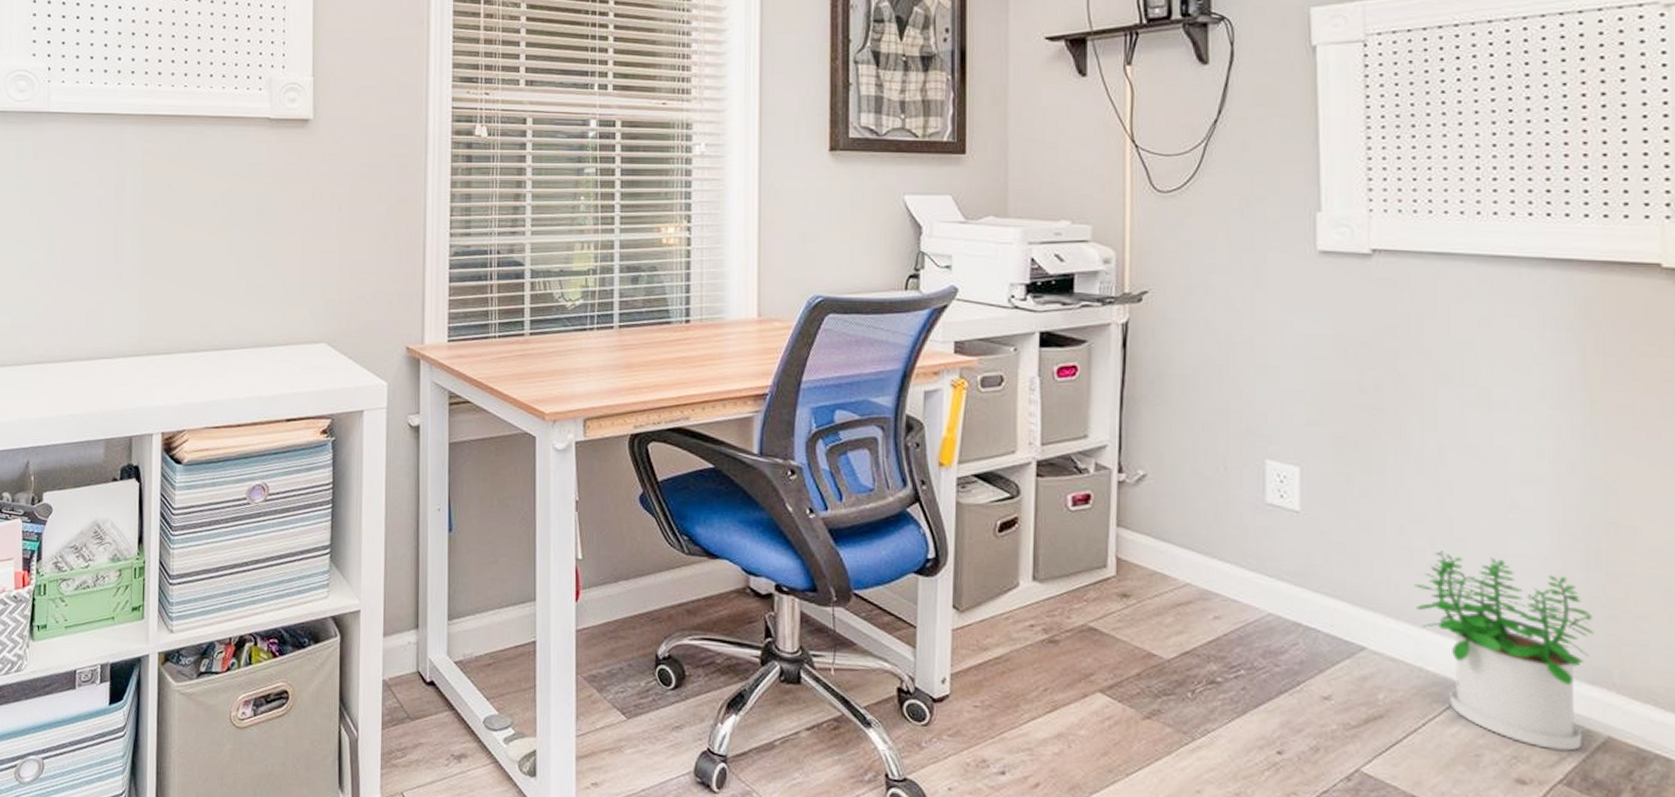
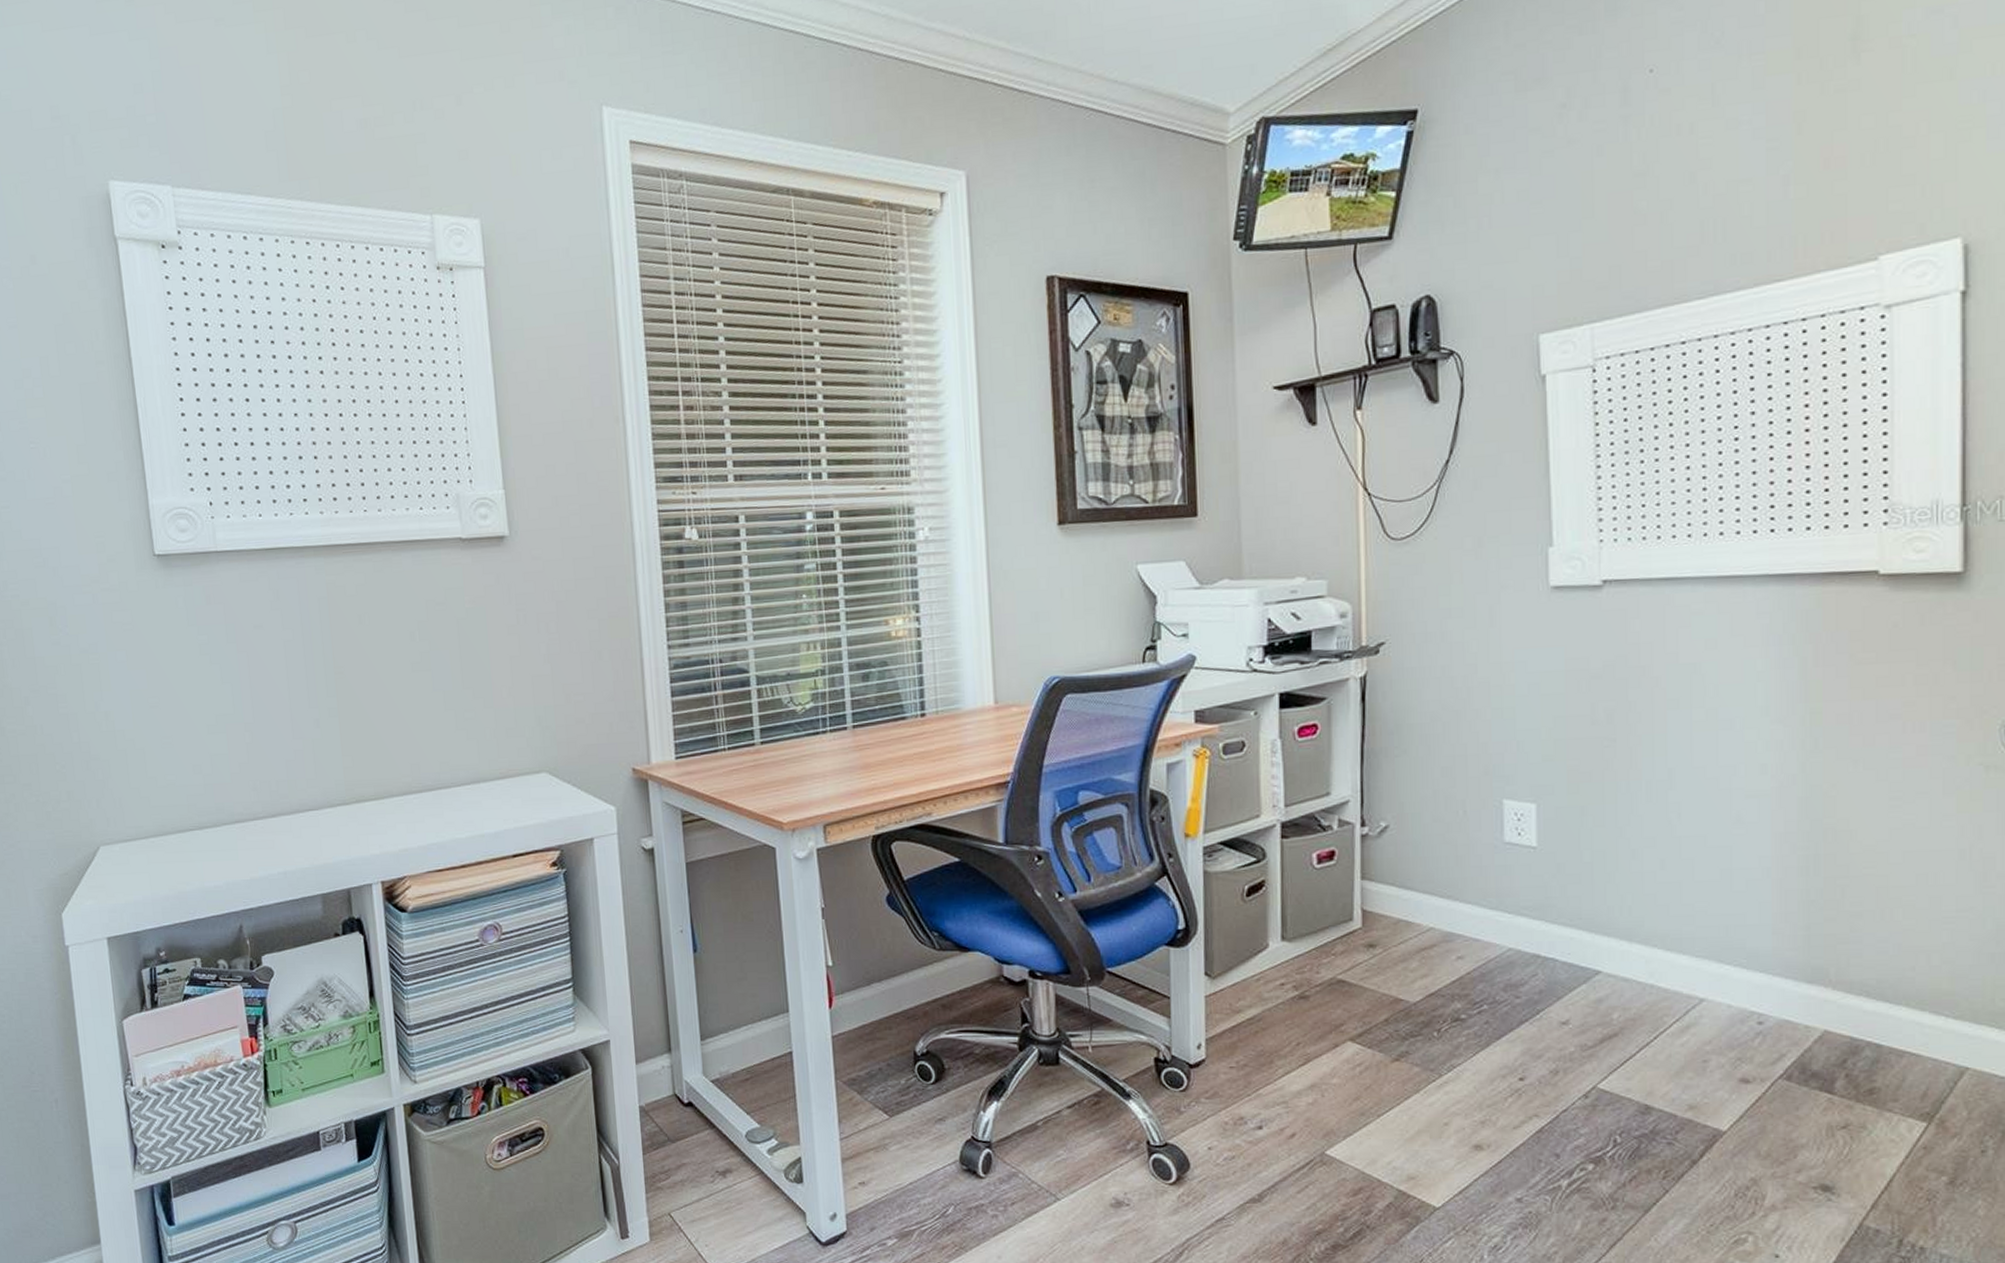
potted plant: present [1414,551,1594,752] -> none [1646,871,1812,1049]

